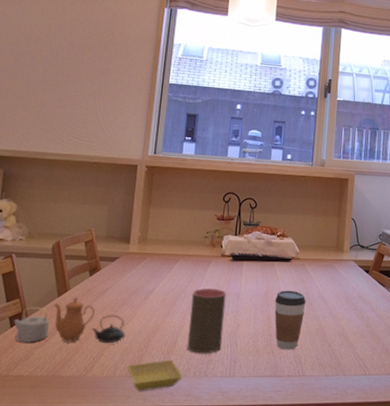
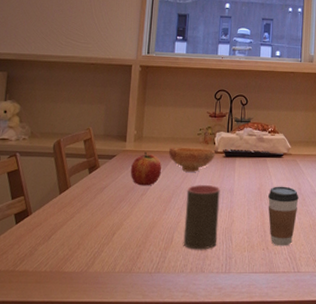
teapot: present [13,297,126,344] -> none [18,194,124,240]
saucer: present [127,359,183,391] -> none [126,255,180,287]
apple: none [133,254,166,289] -> present [130,151,161,186]
bowl: none [173,250,223,275] -> present [168,147,216,172]

